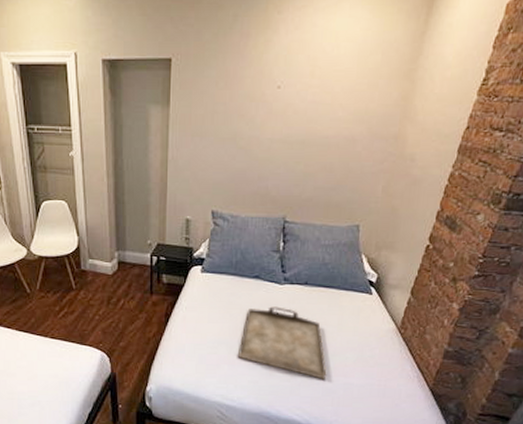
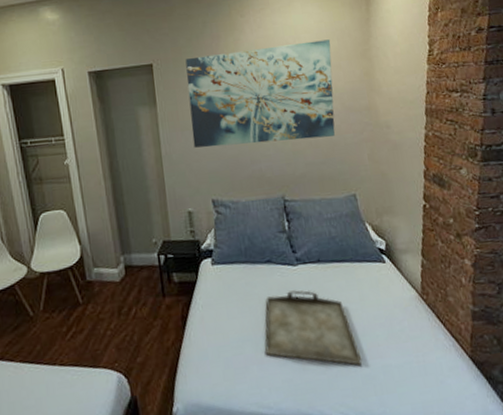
wall art: none [202,52,374,163] -> present [185,39,335,148]

